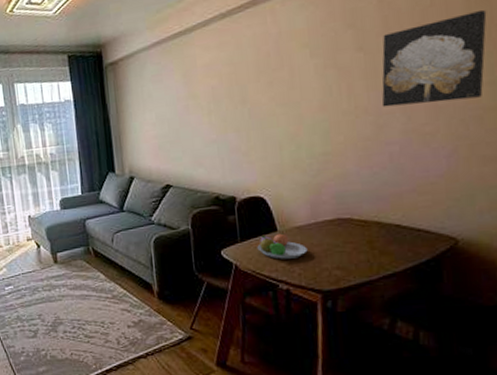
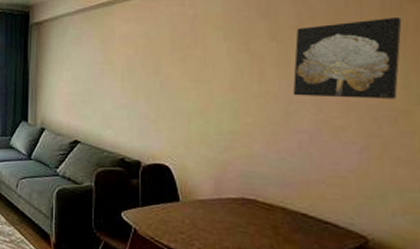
fruit bowl: present [257,233,308,259] -> none [158,204,209,232]

